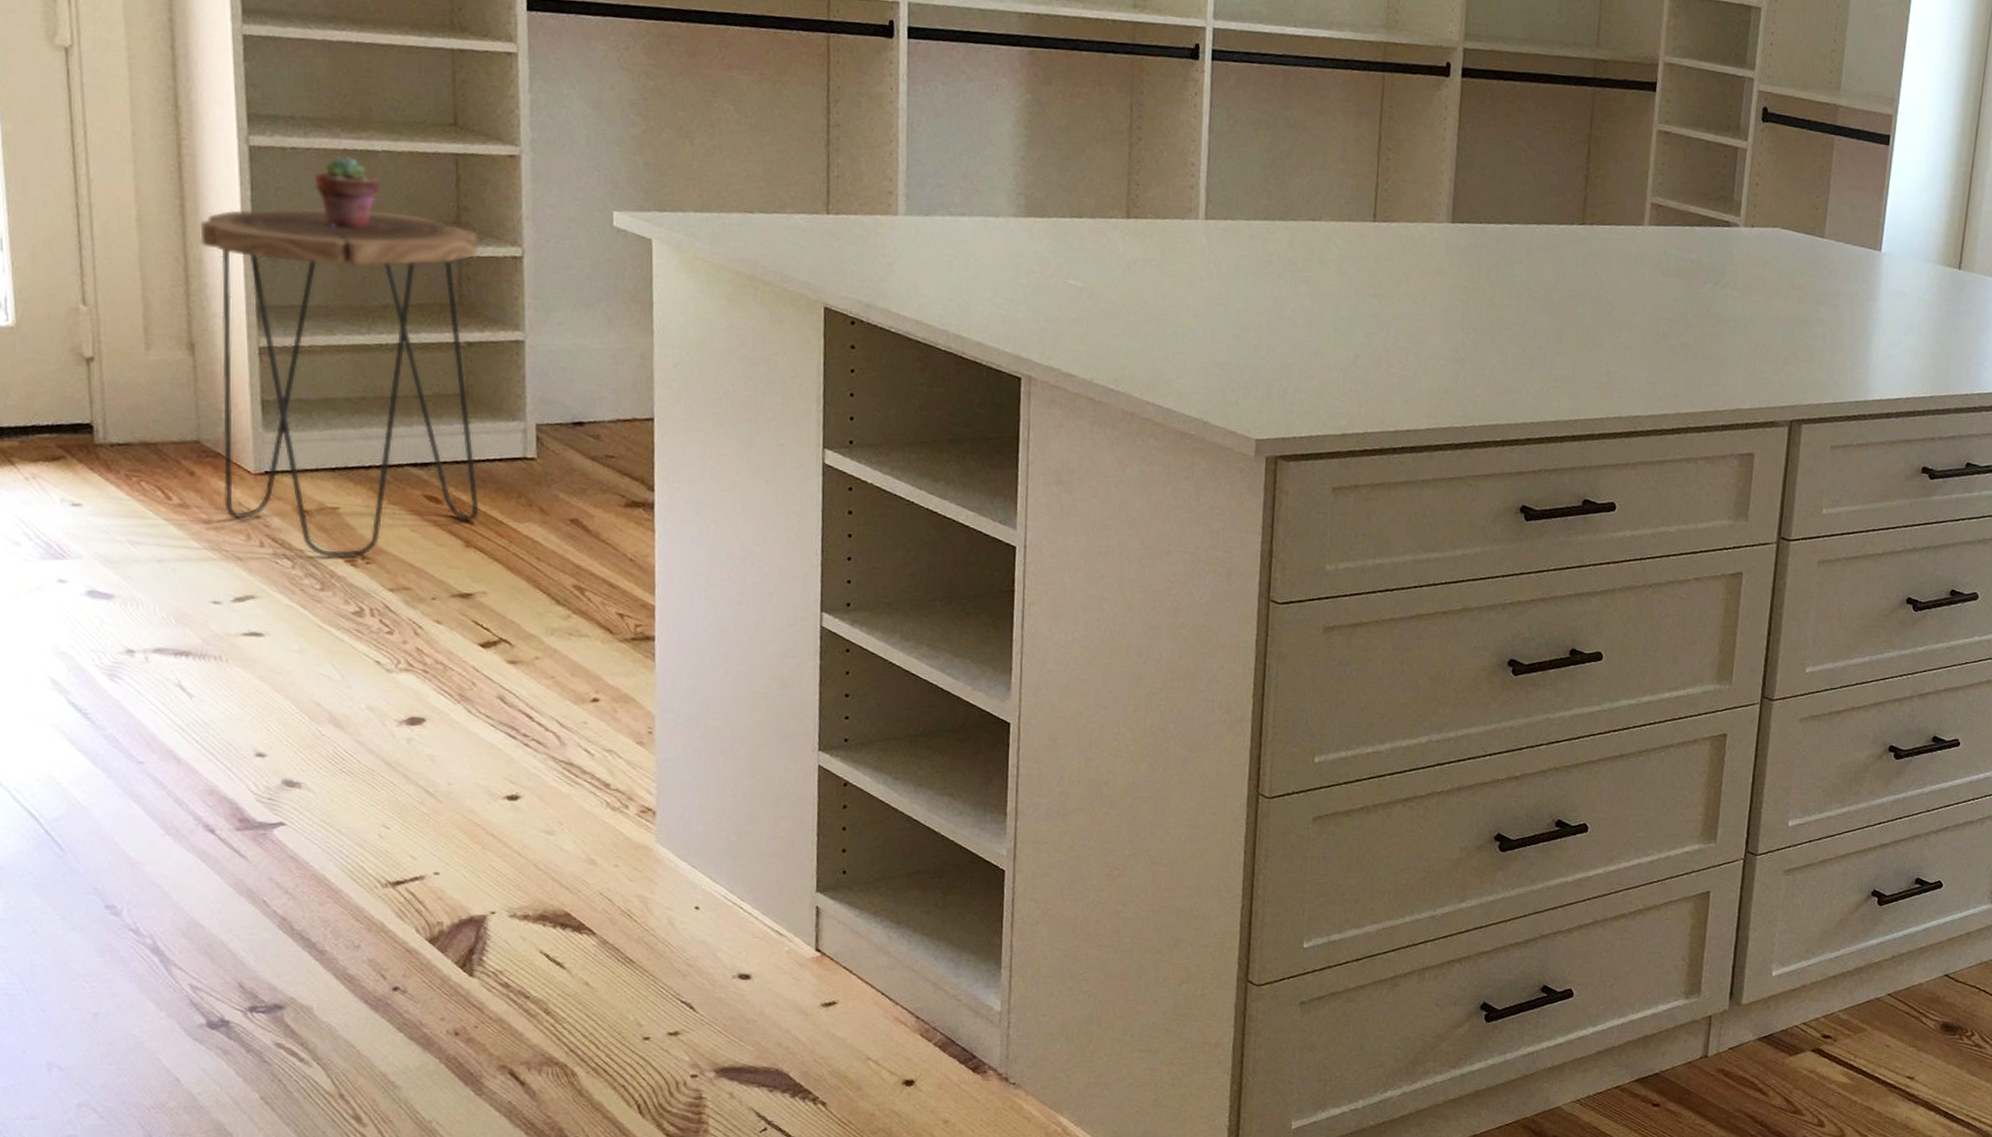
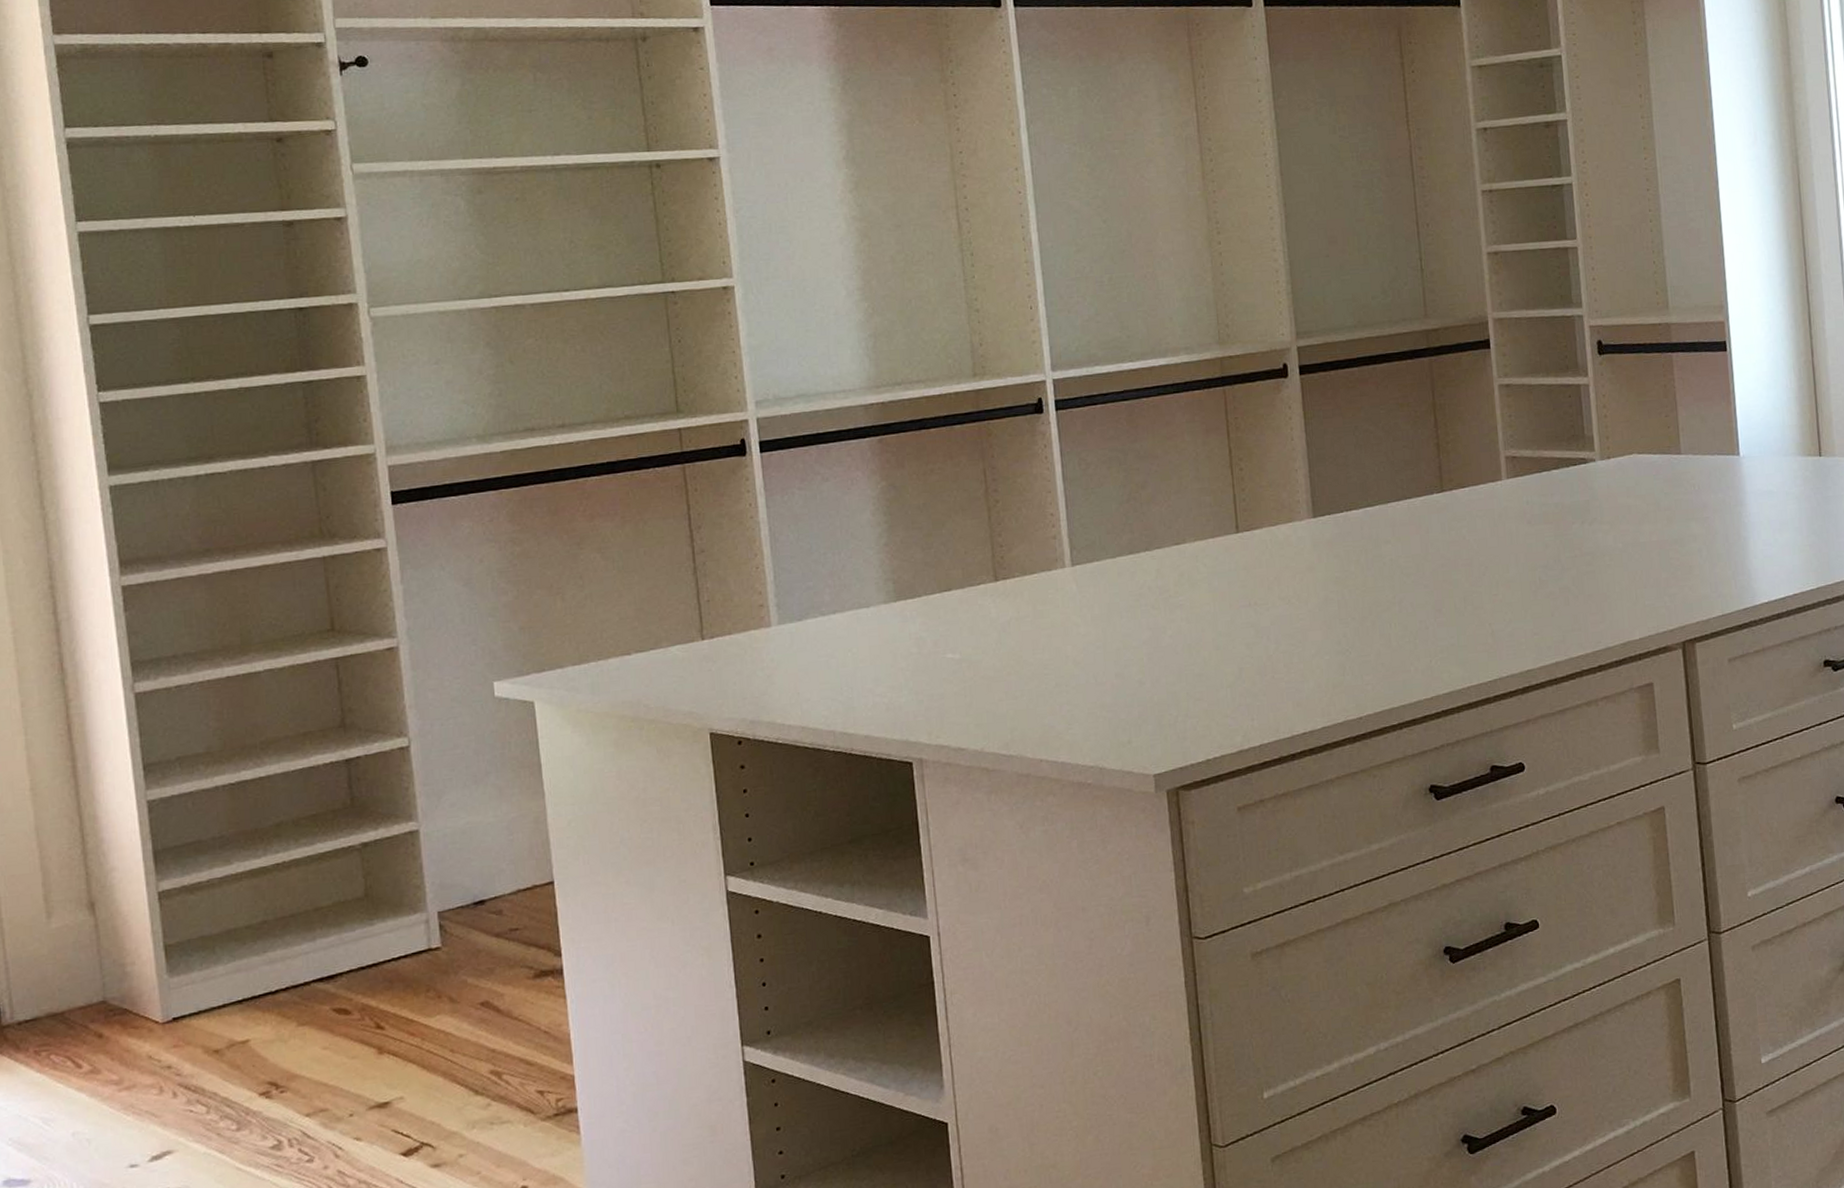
side table: present [200,207,479,558] -> none [92,727,389,1095]
potted succulent: present [314,155,380,229] -> none [200,682,265,757]

